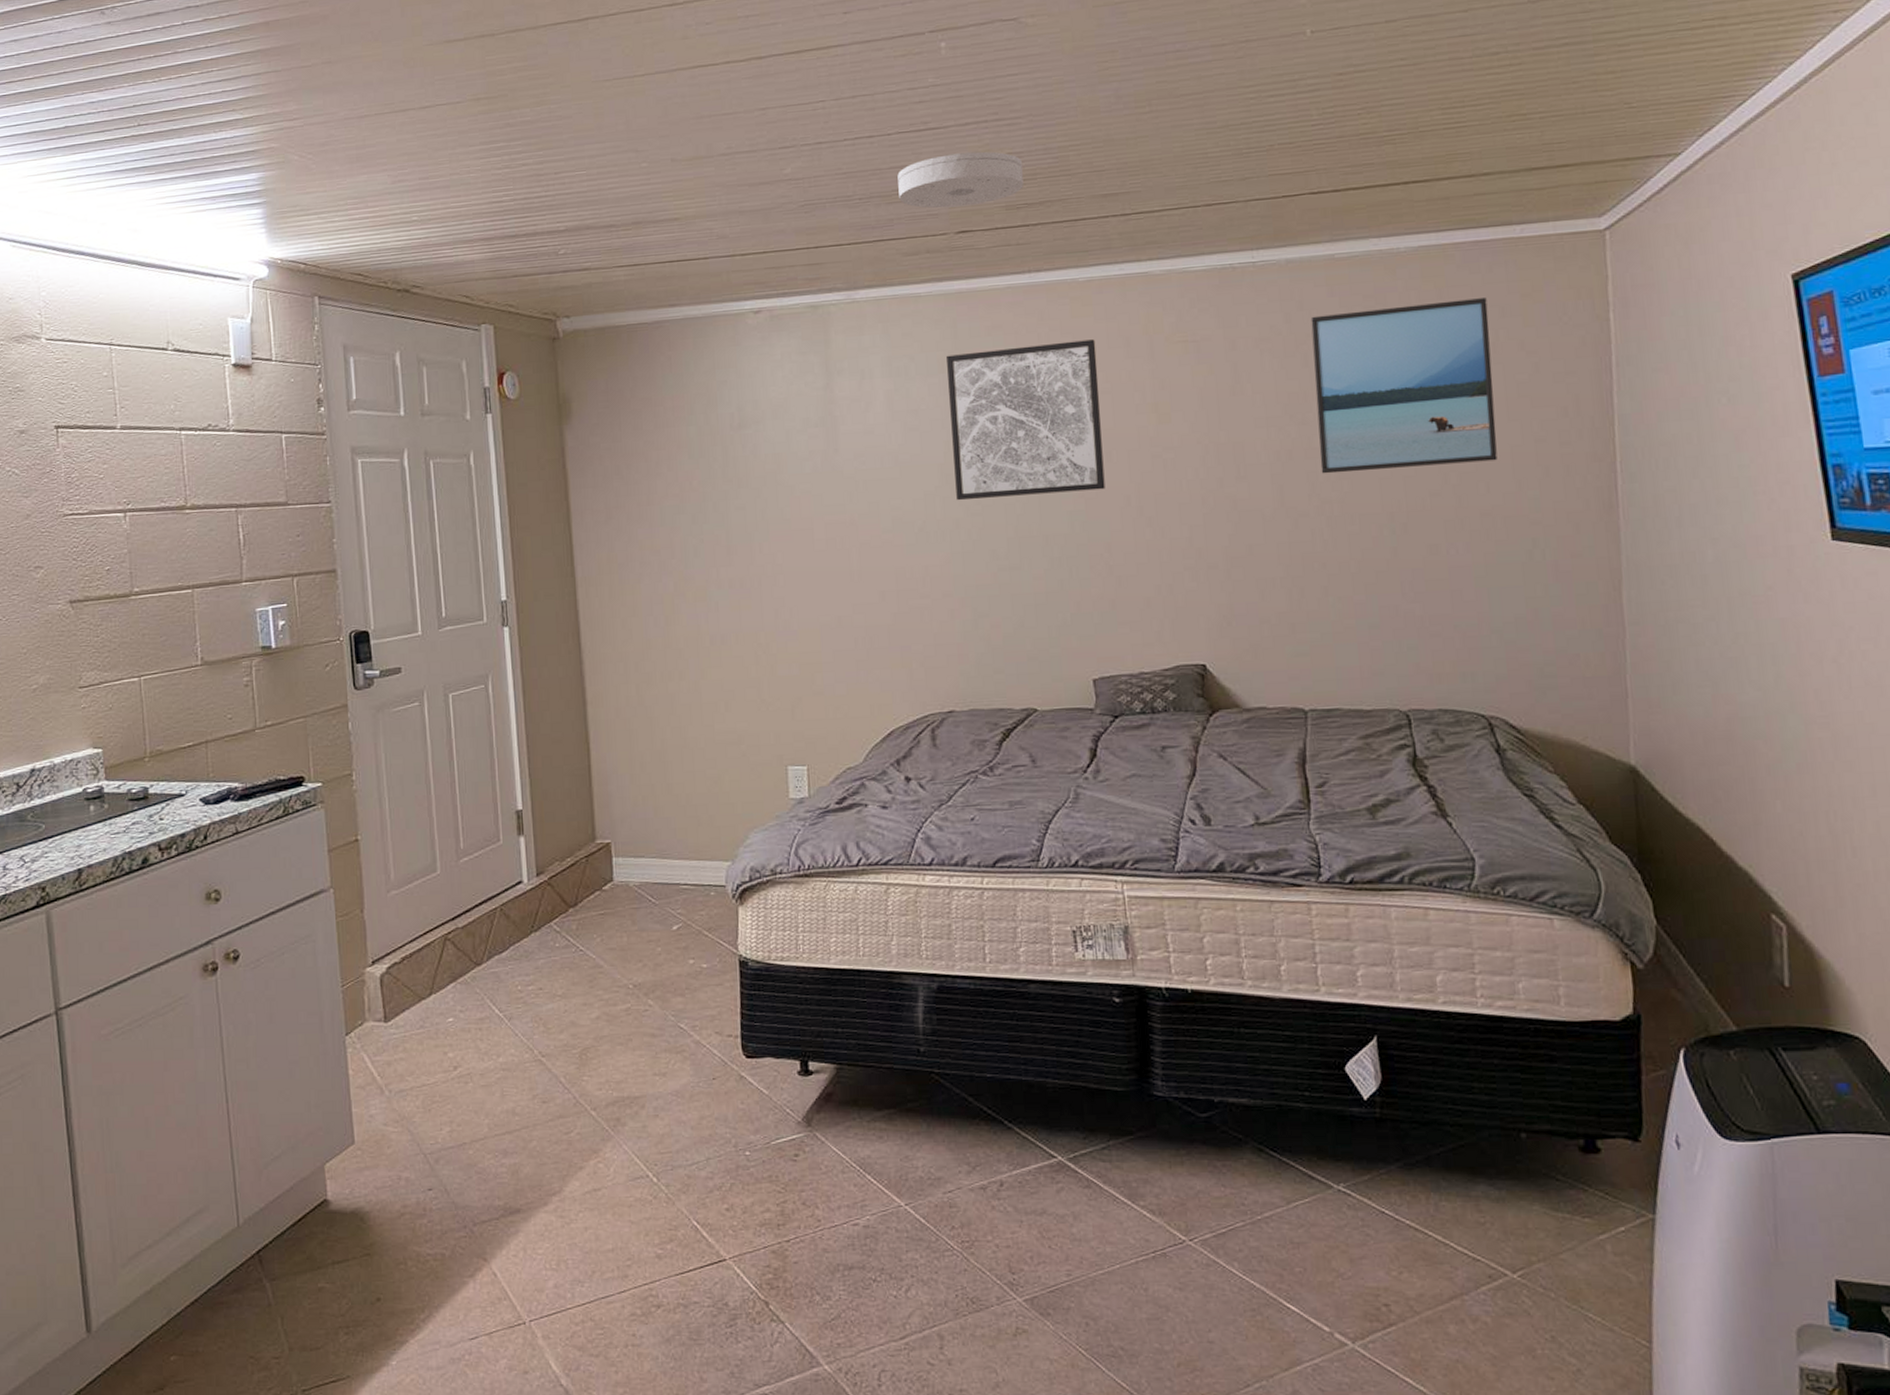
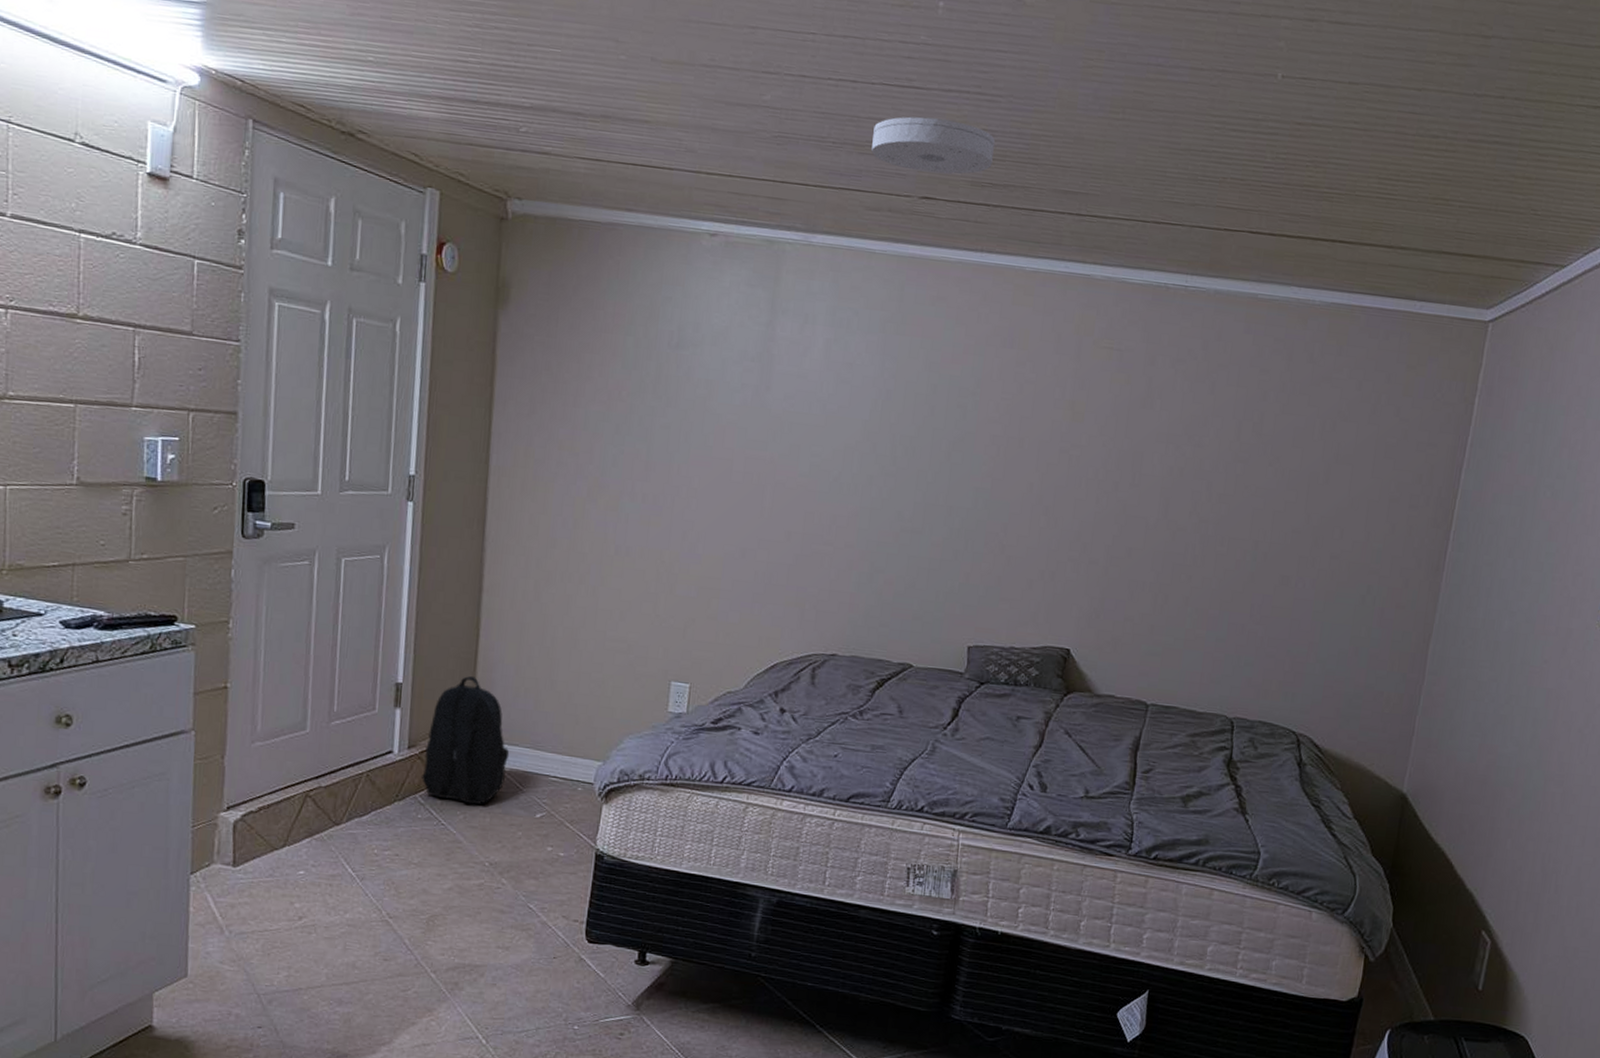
backpack: none [553,792,637,926] -> present [420,676,510,805]
wall art: present [947,339,1105,501] -> none [874,316,1030,473]
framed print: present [1310,298,1498,474] -> none [1205,348,1378,511]

